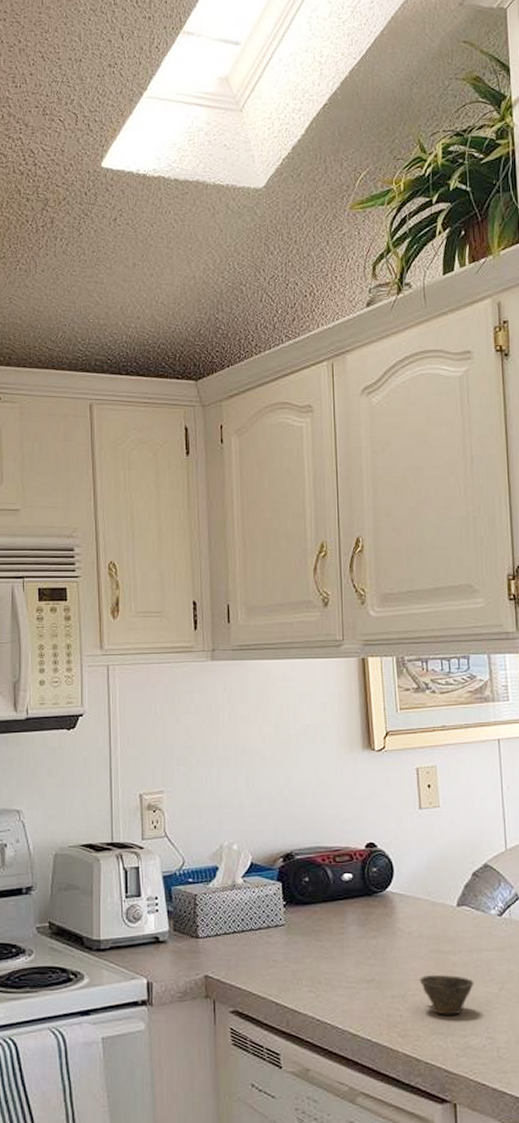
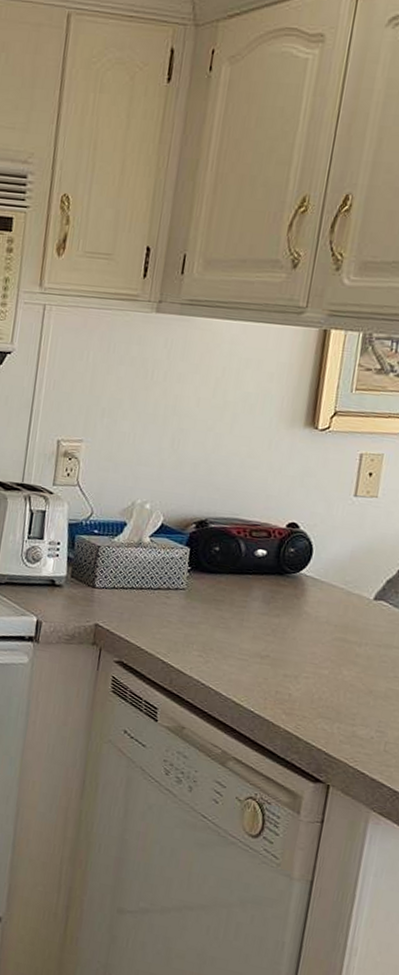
cup: present [419,975,474,1015] -> none [316,661,376,704]

